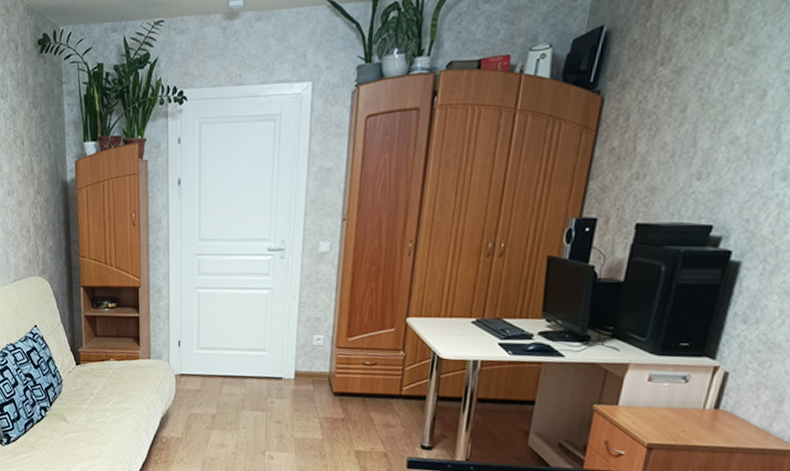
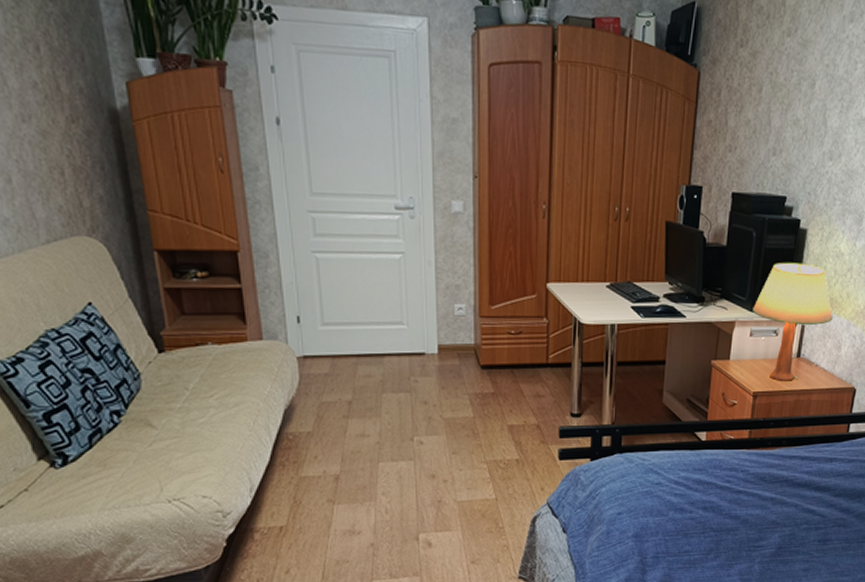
table lamp: none [653,299,774,437] -> present [751,261,833,382]

